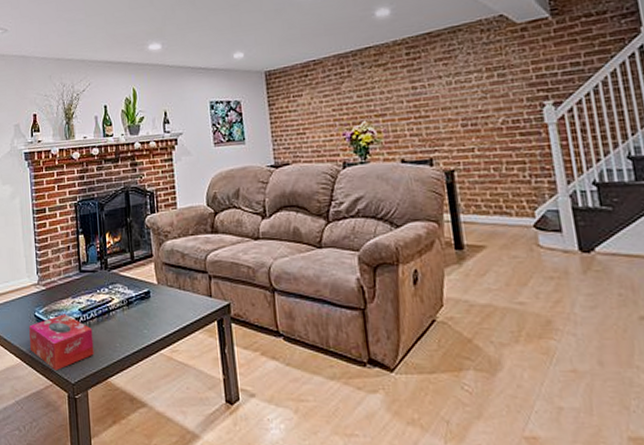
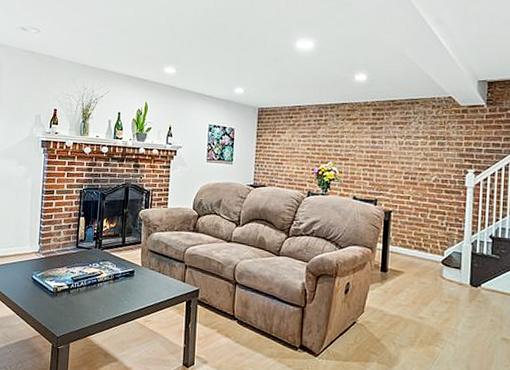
tissue box: present [29,314,94,370] -> none [24,279,81,325]

